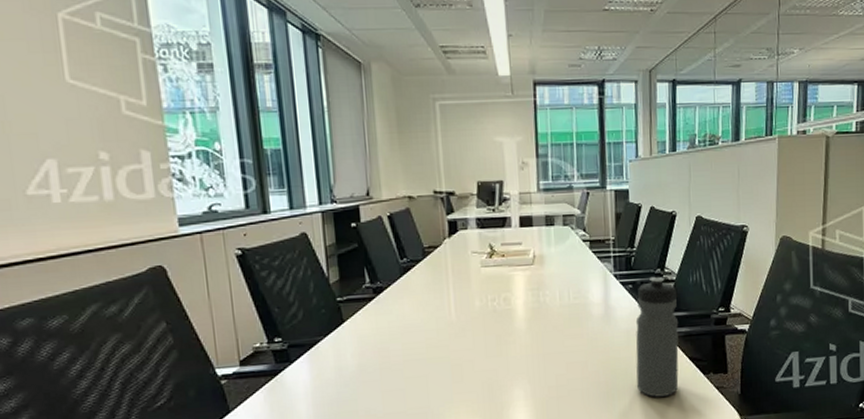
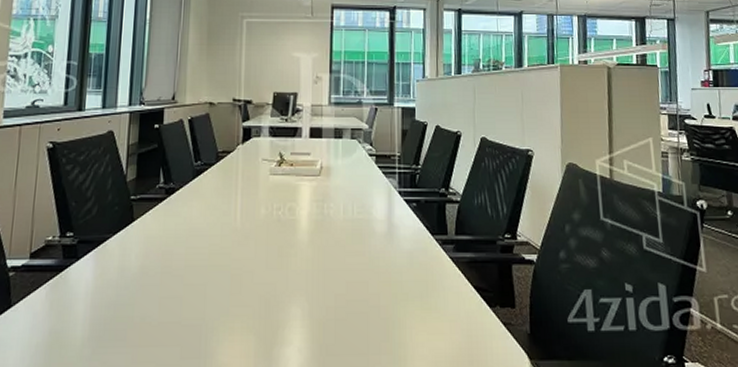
water bottle: present [635,276,679,397] -> none [418,196,463,329]

